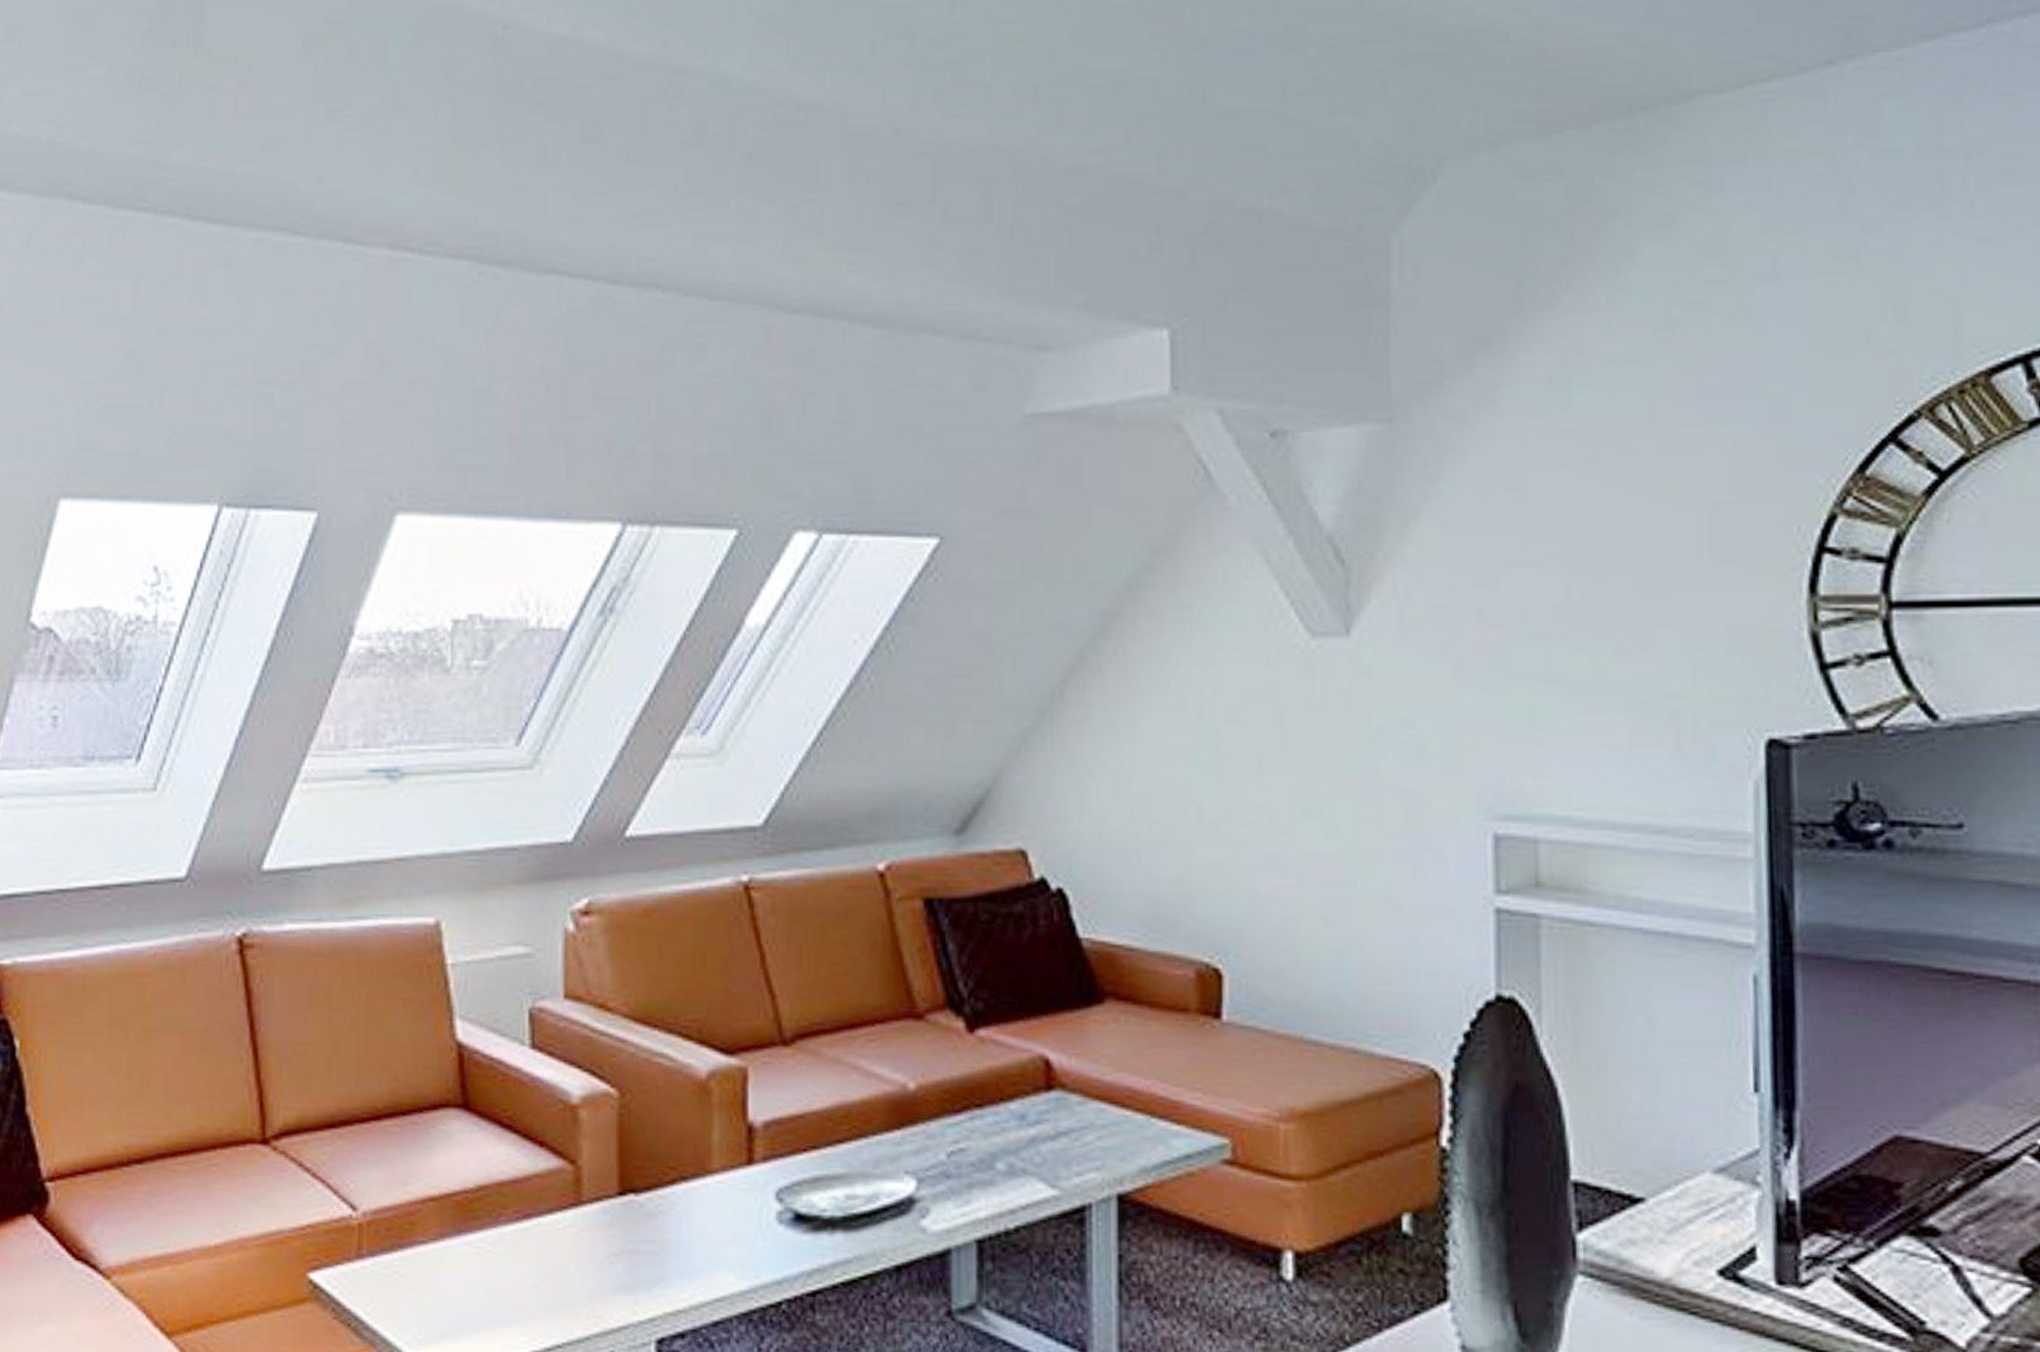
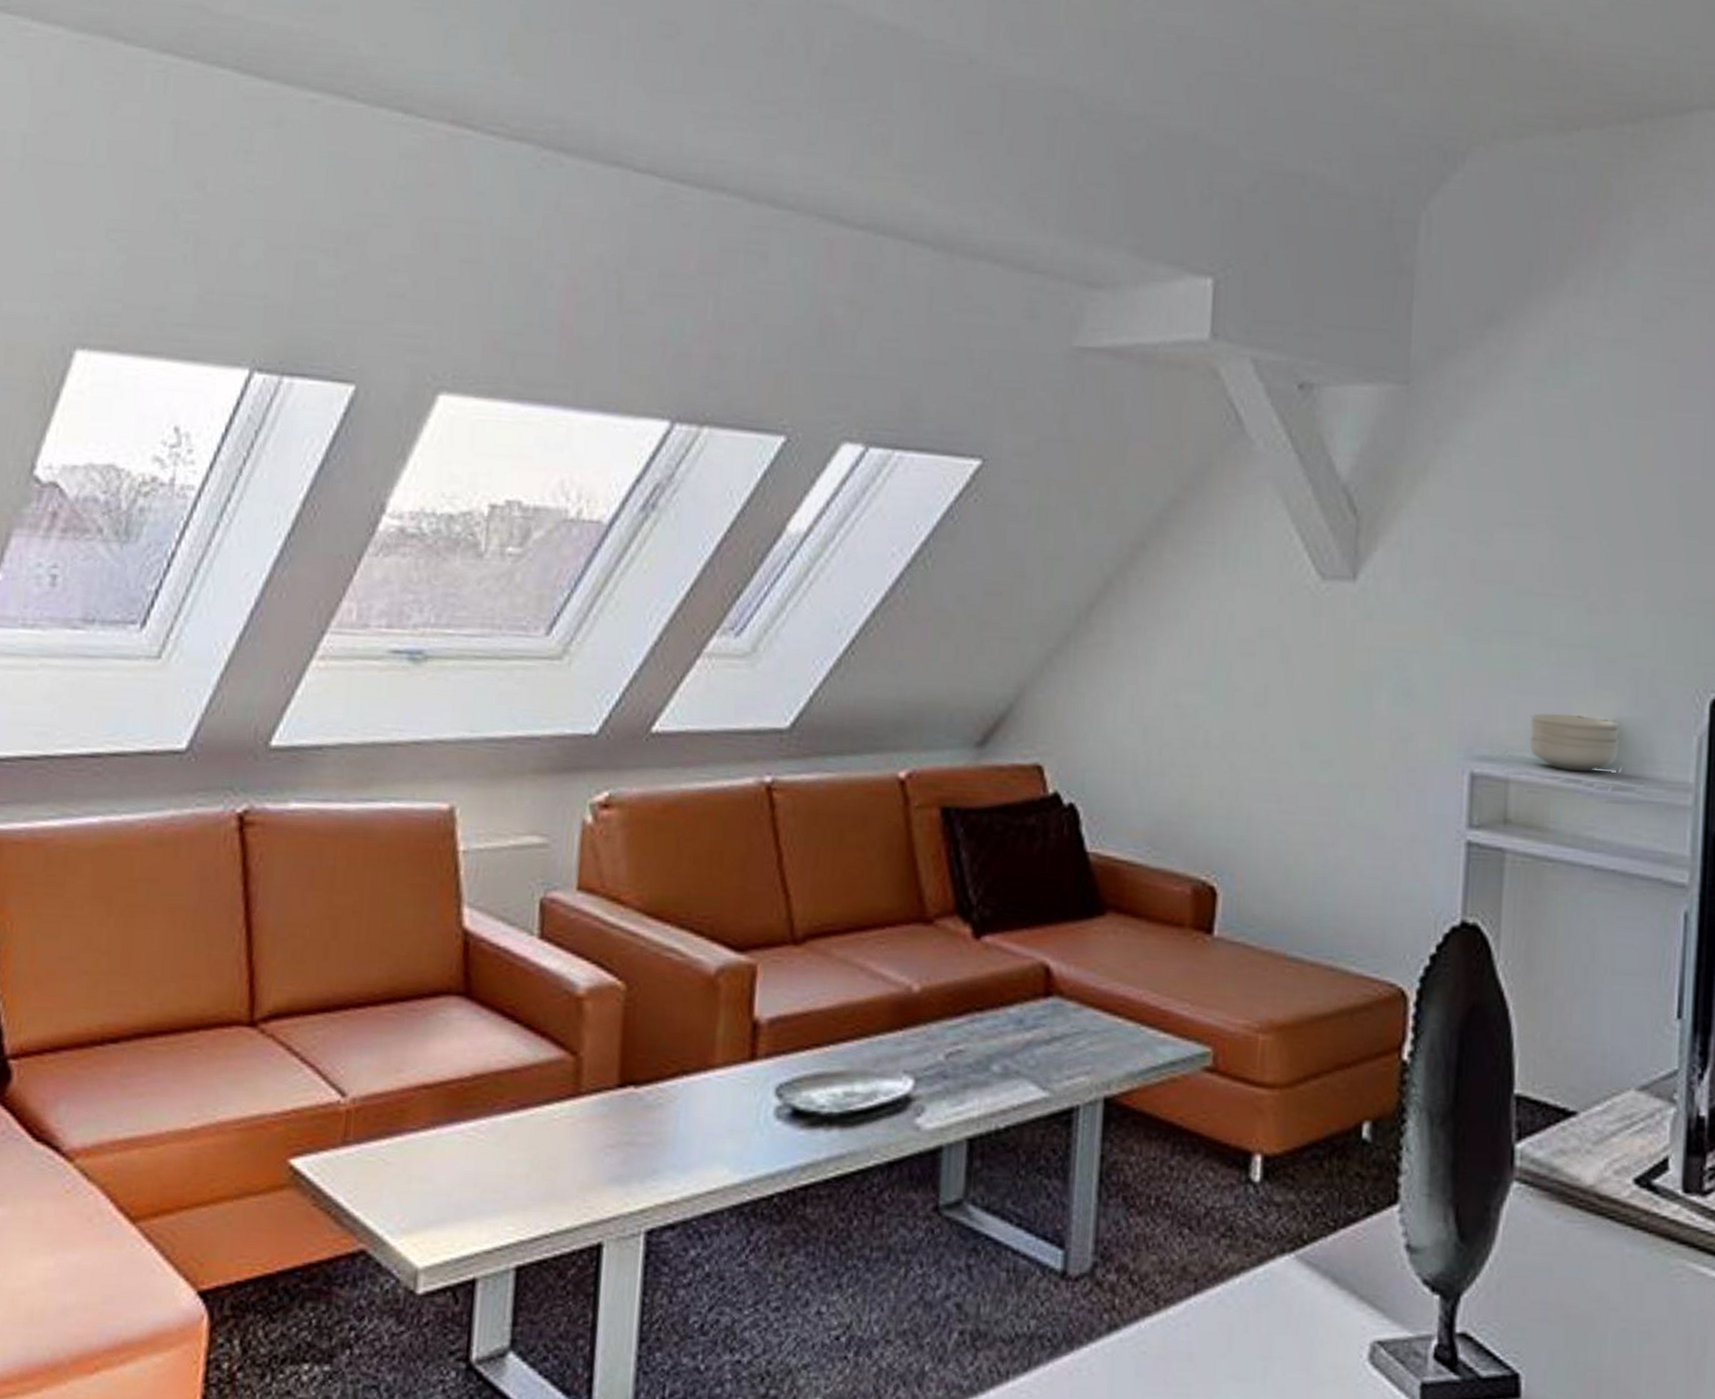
bowl: none [1556,764,1663,827] -> present [1529,712,1620,772]

